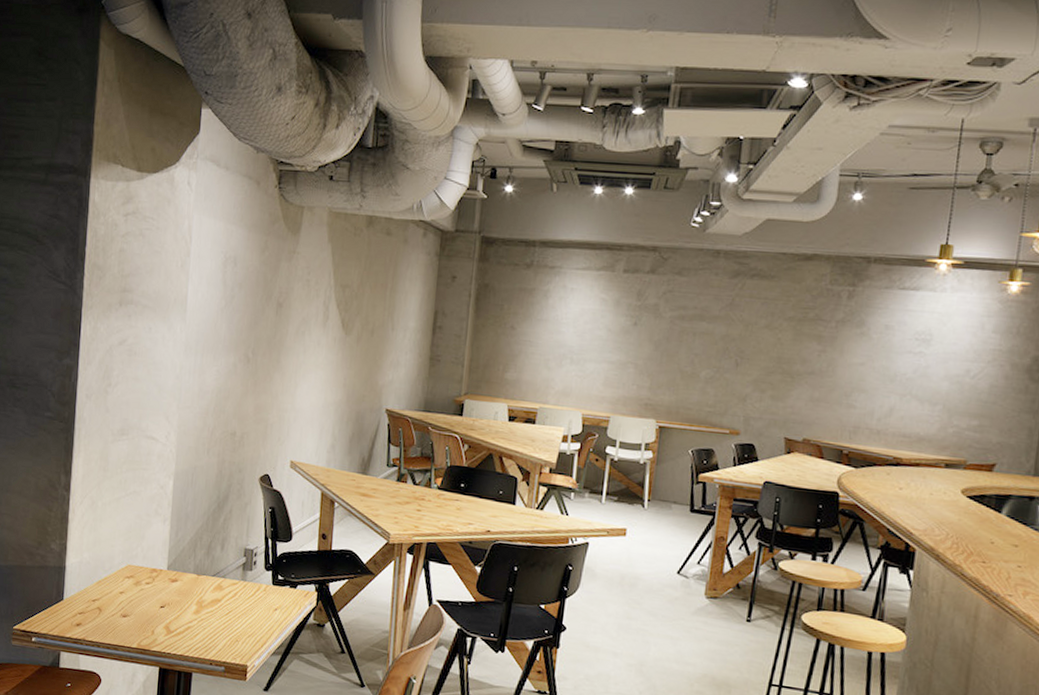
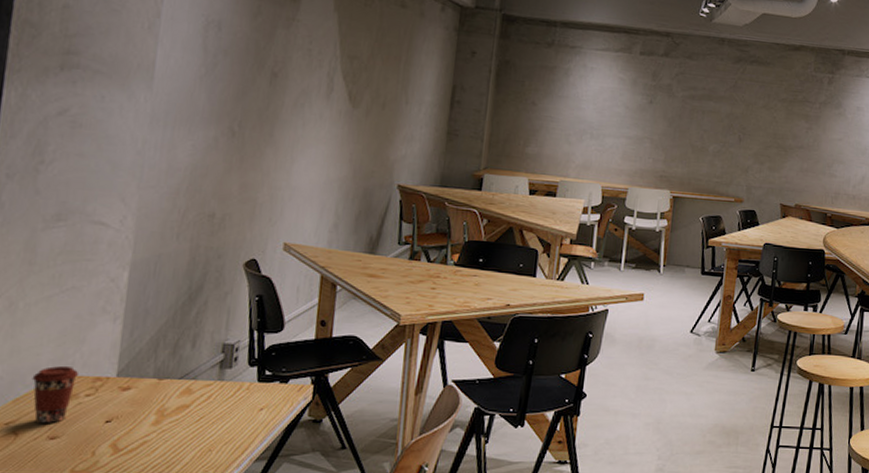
coffee cup: none [109,556,141,604] -> present [32,366,79,424]

